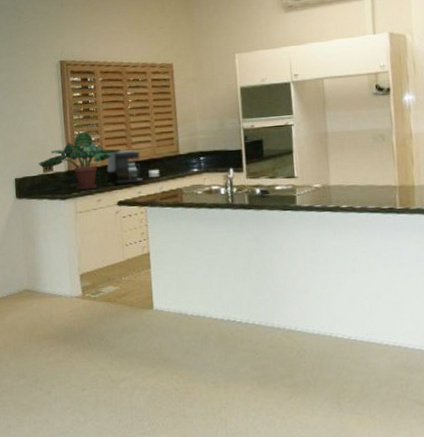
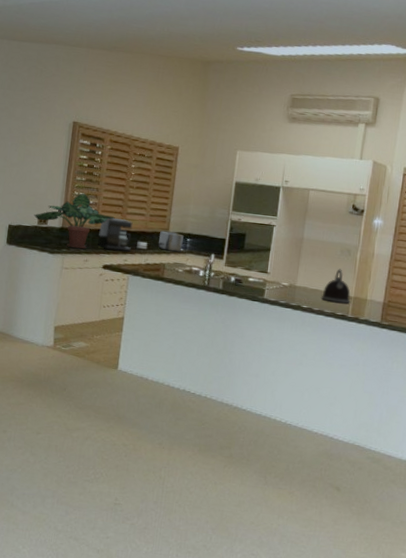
toaster: none [170,153,197,174] -> present [158,230,184,252]
kettle: none [361,157,395,197] -> present [321,269,351,305]

